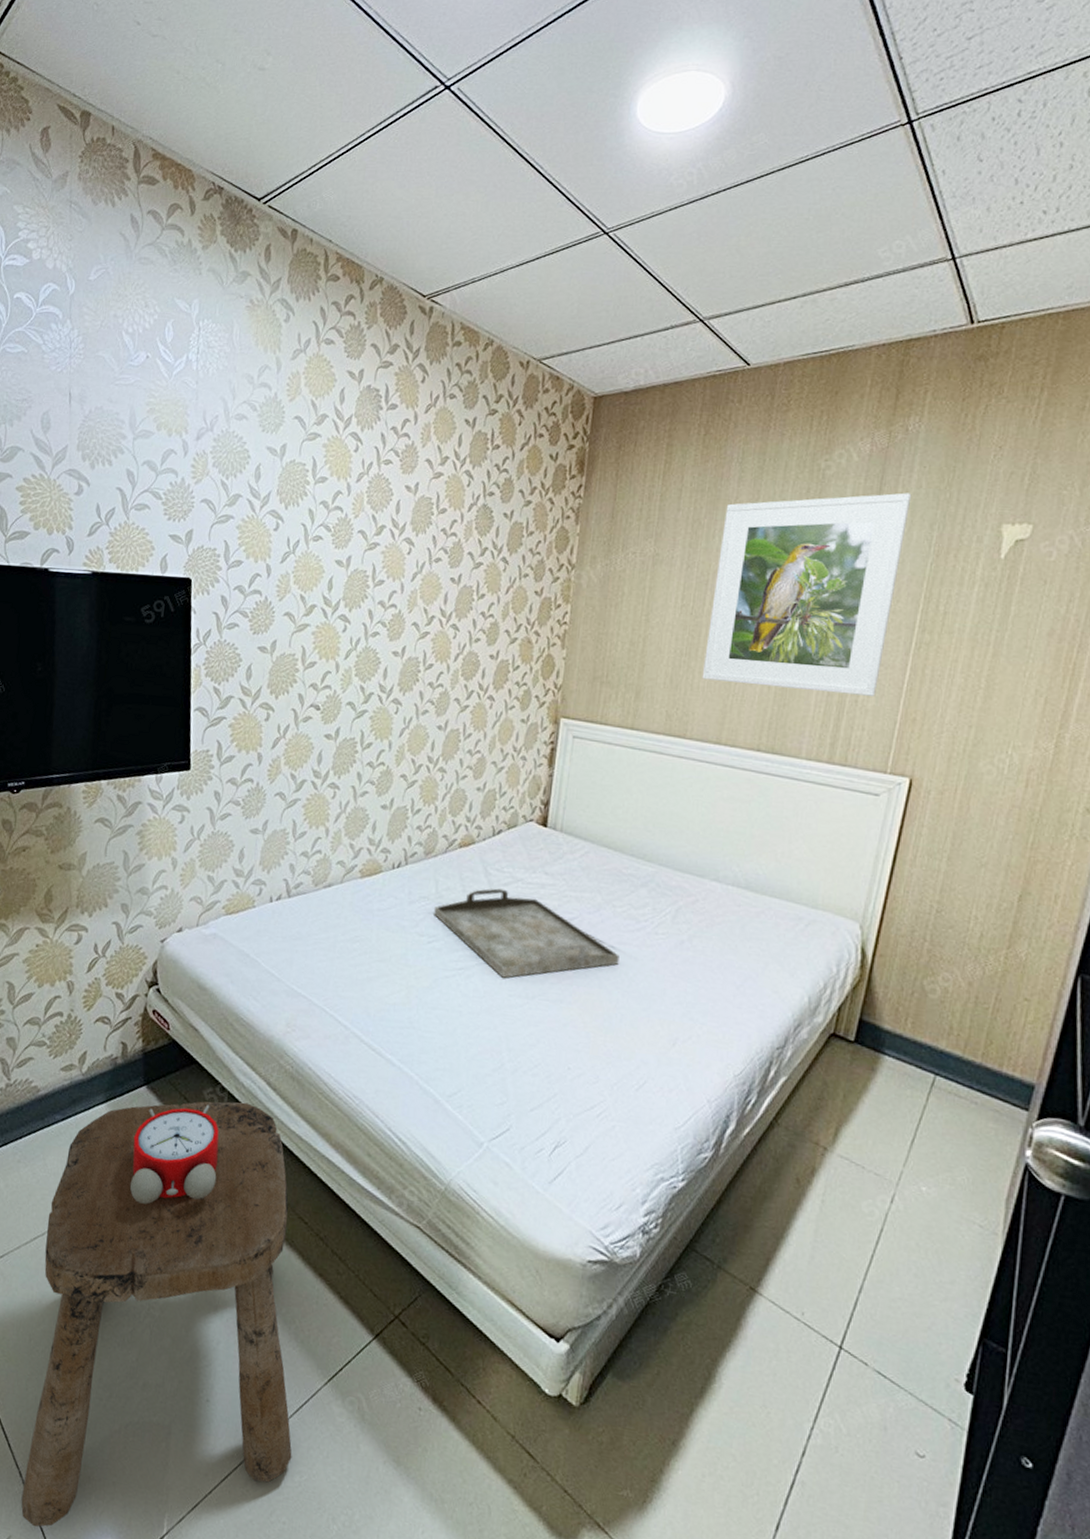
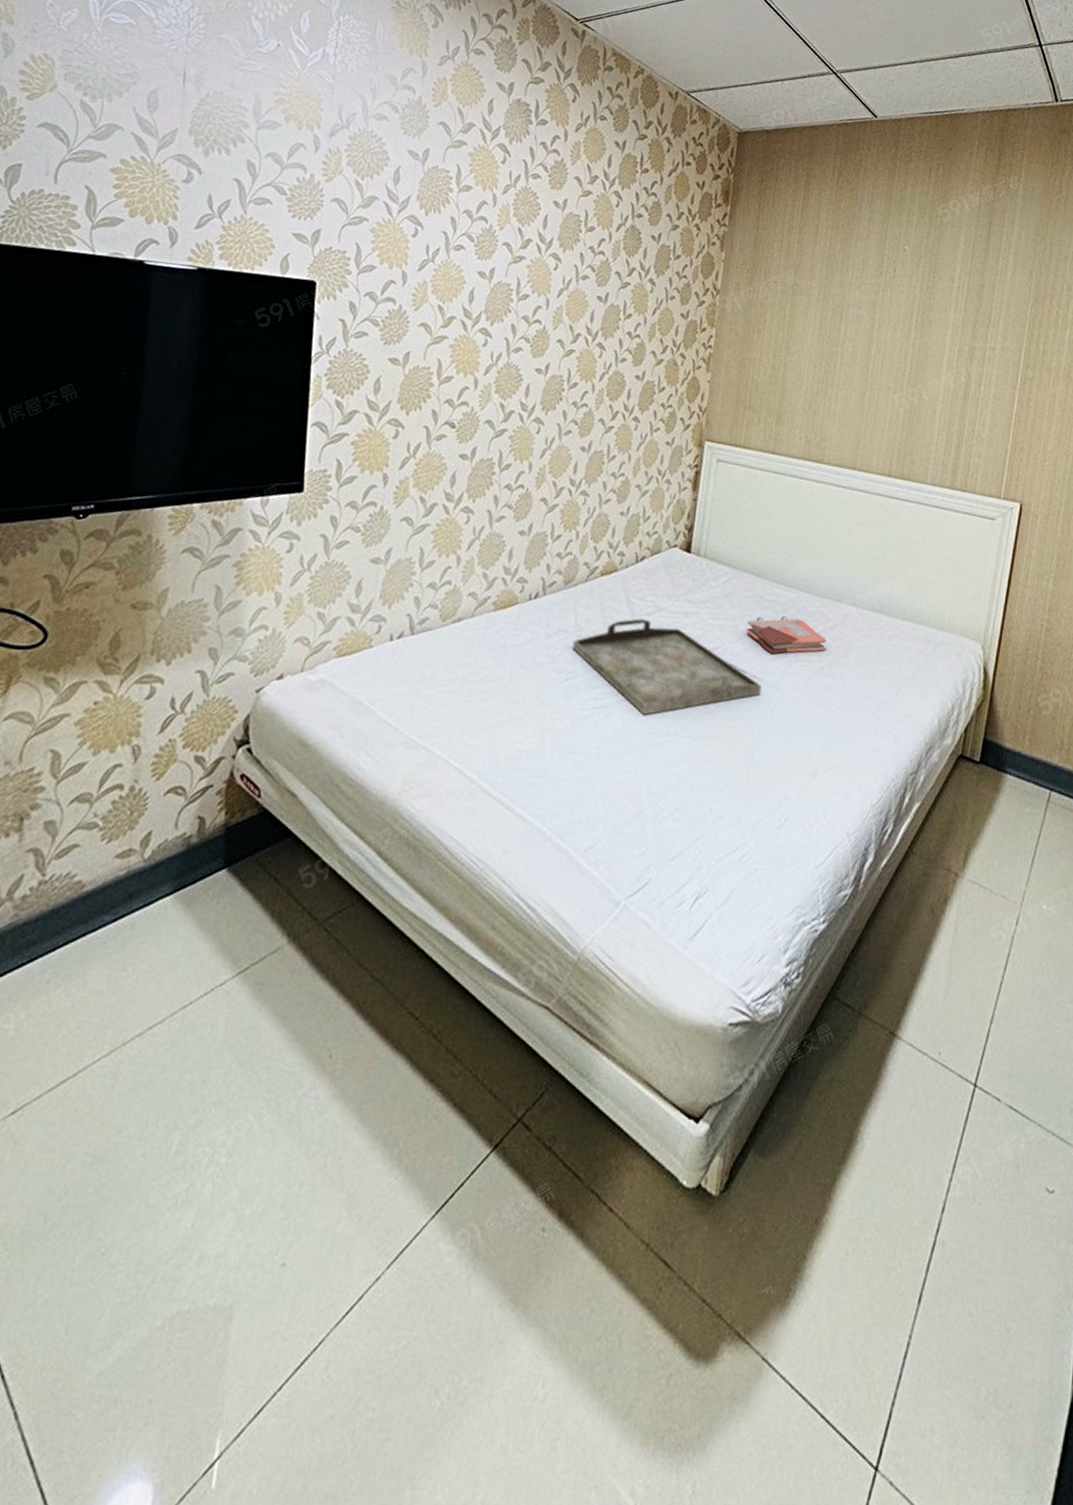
stool: present [21,1101,292,1527] -> none [12,878,397,1489]
alarm clock: present [129,1104,219,1205] -> none [197,885,316,1019]
phonebook: none [603,889,687,927] -> present [745,615,826,655]
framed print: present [702,492,912,696] -> none [838,241,1014,426]

